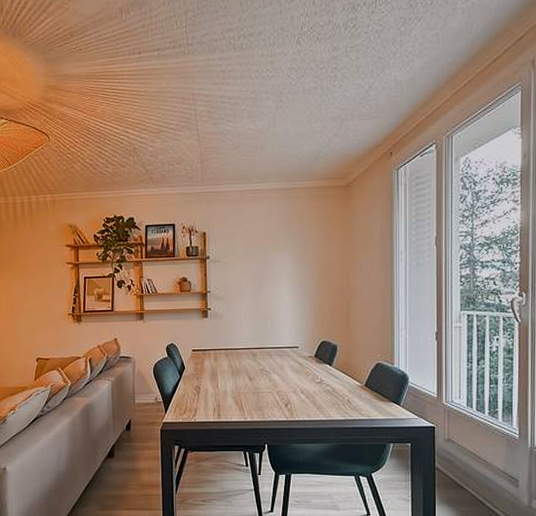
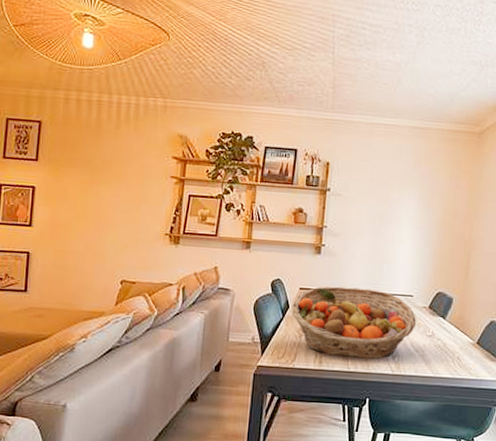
fruit basket: none [187,344,305,408] -> present [291,286,417,359]

